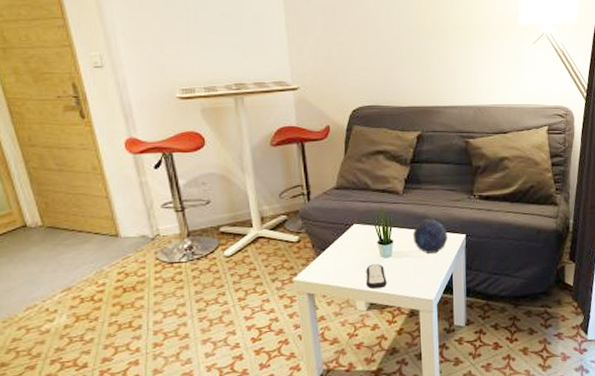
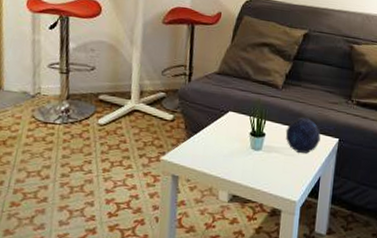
remote control: present [366,264,387,289] -> none [232,154,253,181]

